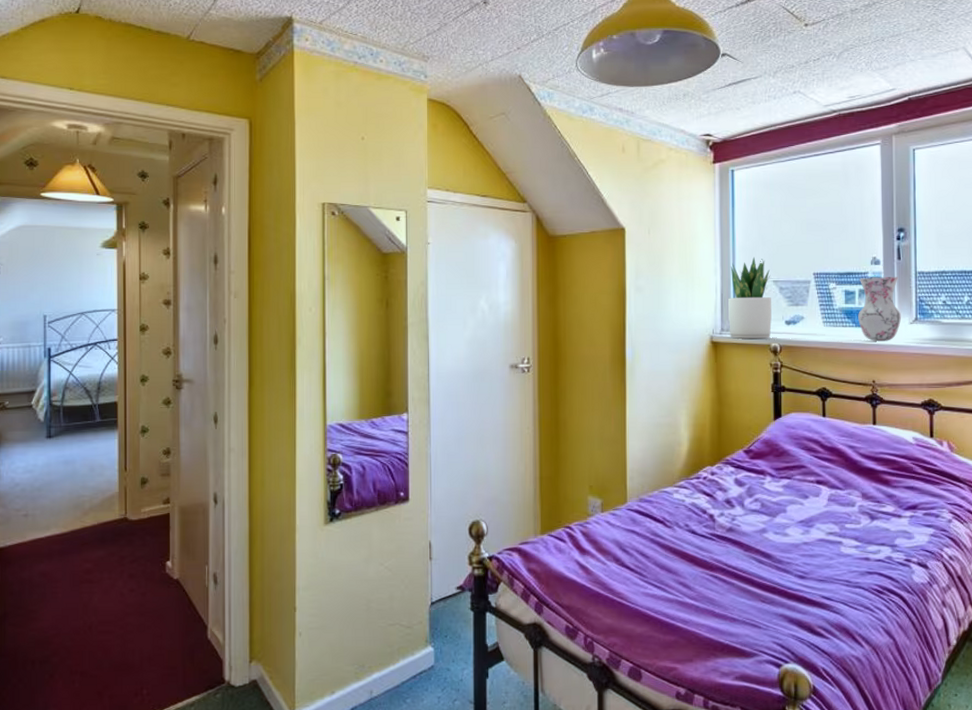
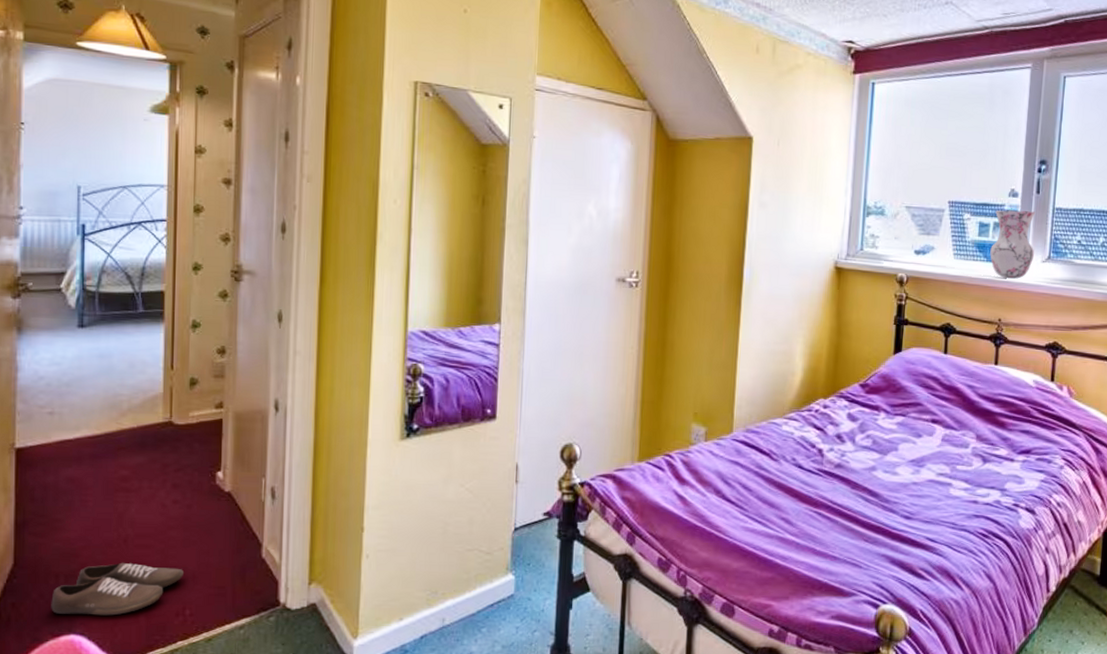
shoe: none [29,647,140,698] -> present [51,562,183,616]
planter: present [728,257,772,339] -> none [855,179,904,268]

